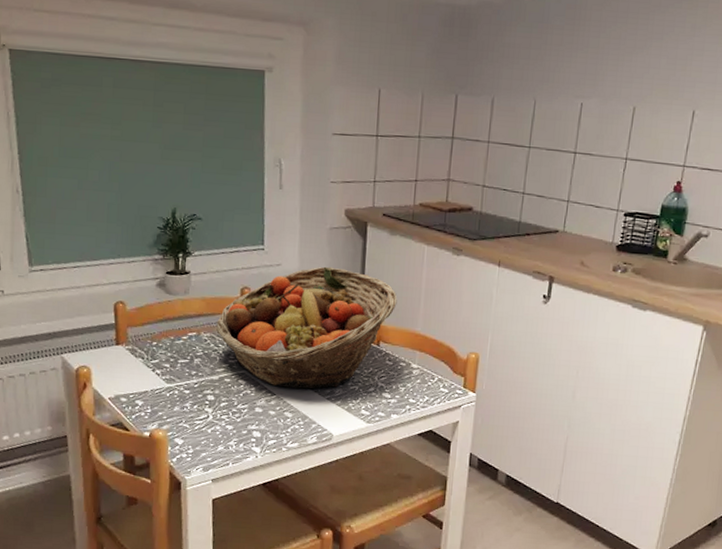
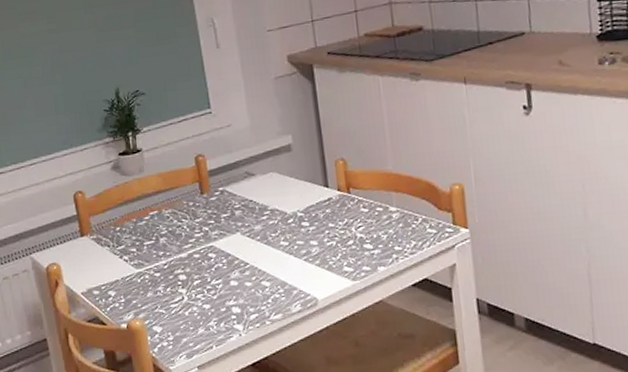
fruit basket: present [216,266,398,389] -> none [176,117,361,255]

